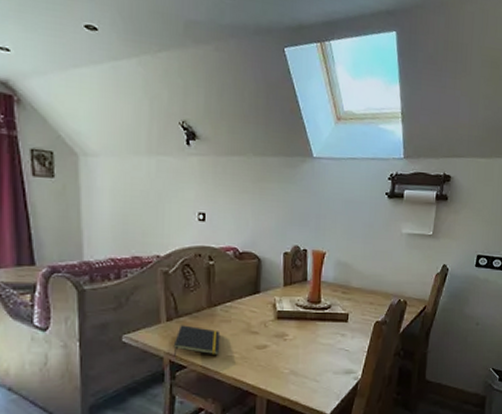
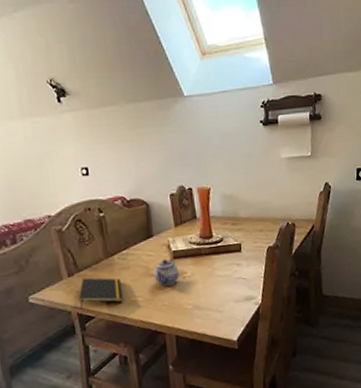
teapot: none [254,317,281,345] -> present [153,259,180,286]

